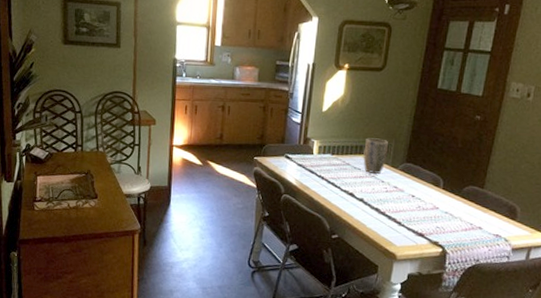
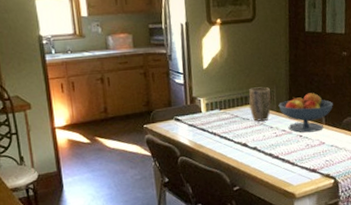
fruit bowl: none [394,153,455,195] -> present [278,92,333,133]

